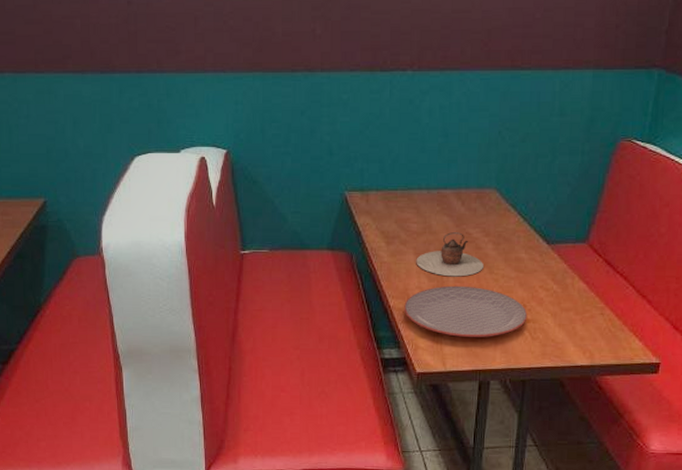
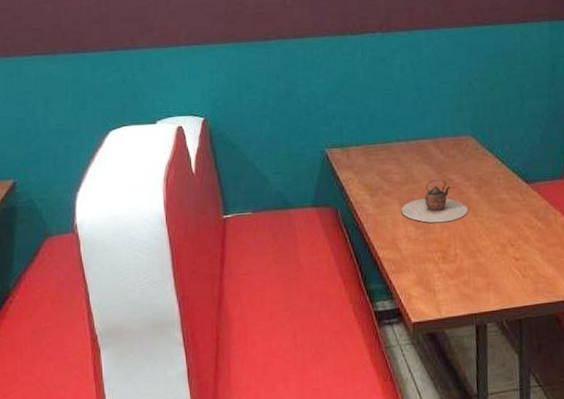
plate: present [404,285,528,337] -> none [393,230,516,282]

